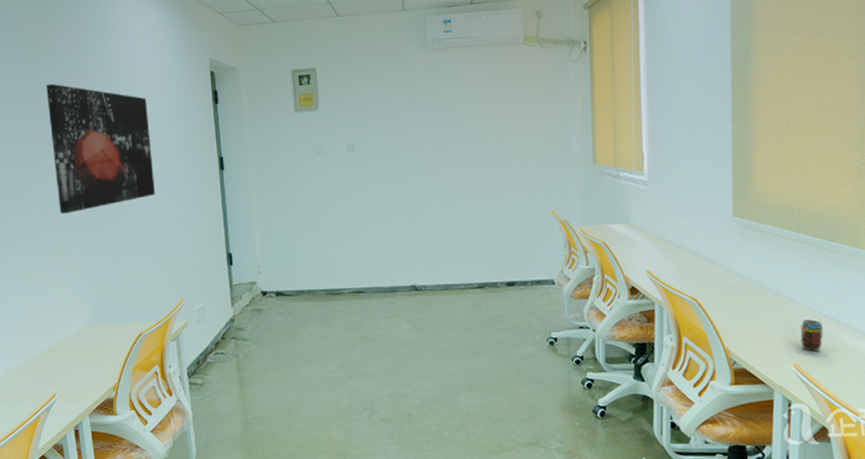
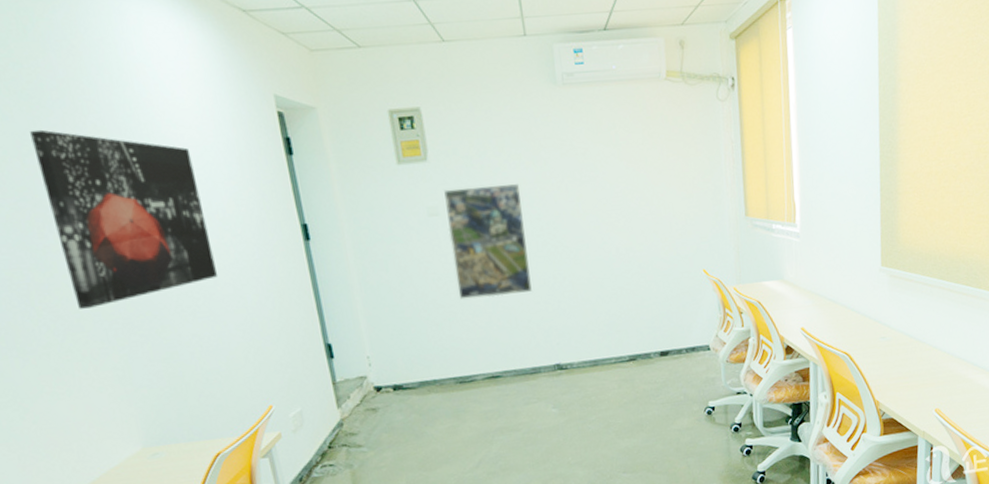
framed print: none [329,129,395,224] -> present [444,183,532,300]
beverage can: present [800,319,824,352] -> none [941,363,961,395]

